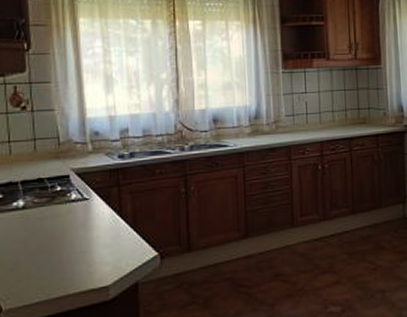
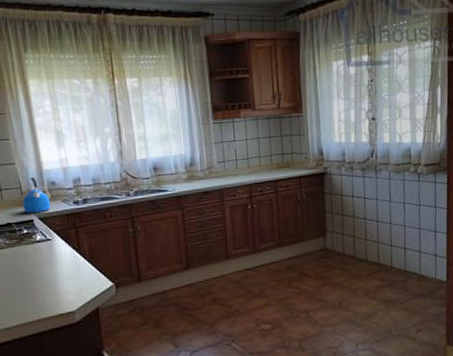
kettle: none [58,125,92,168] -> present [22,177,51,214]

